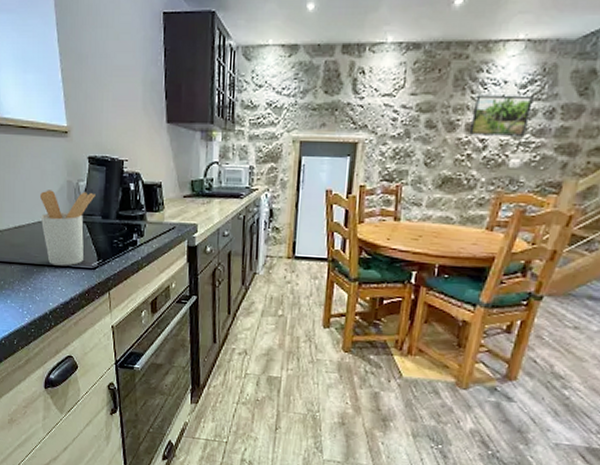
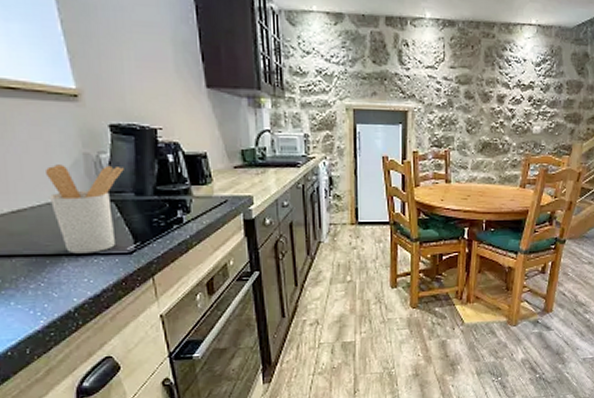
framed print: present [469,95,534,136] -> none [500,70,546,107]

